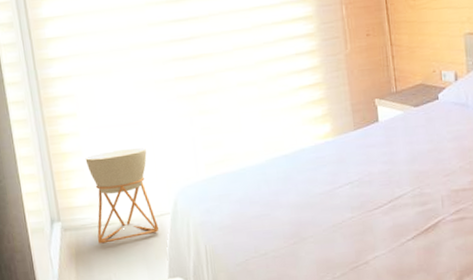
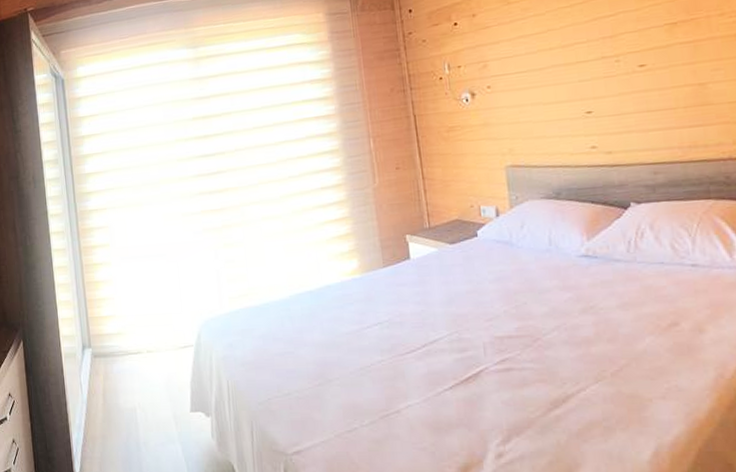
planter: present [85,147,159,244] -> none [116,278,183,372]

